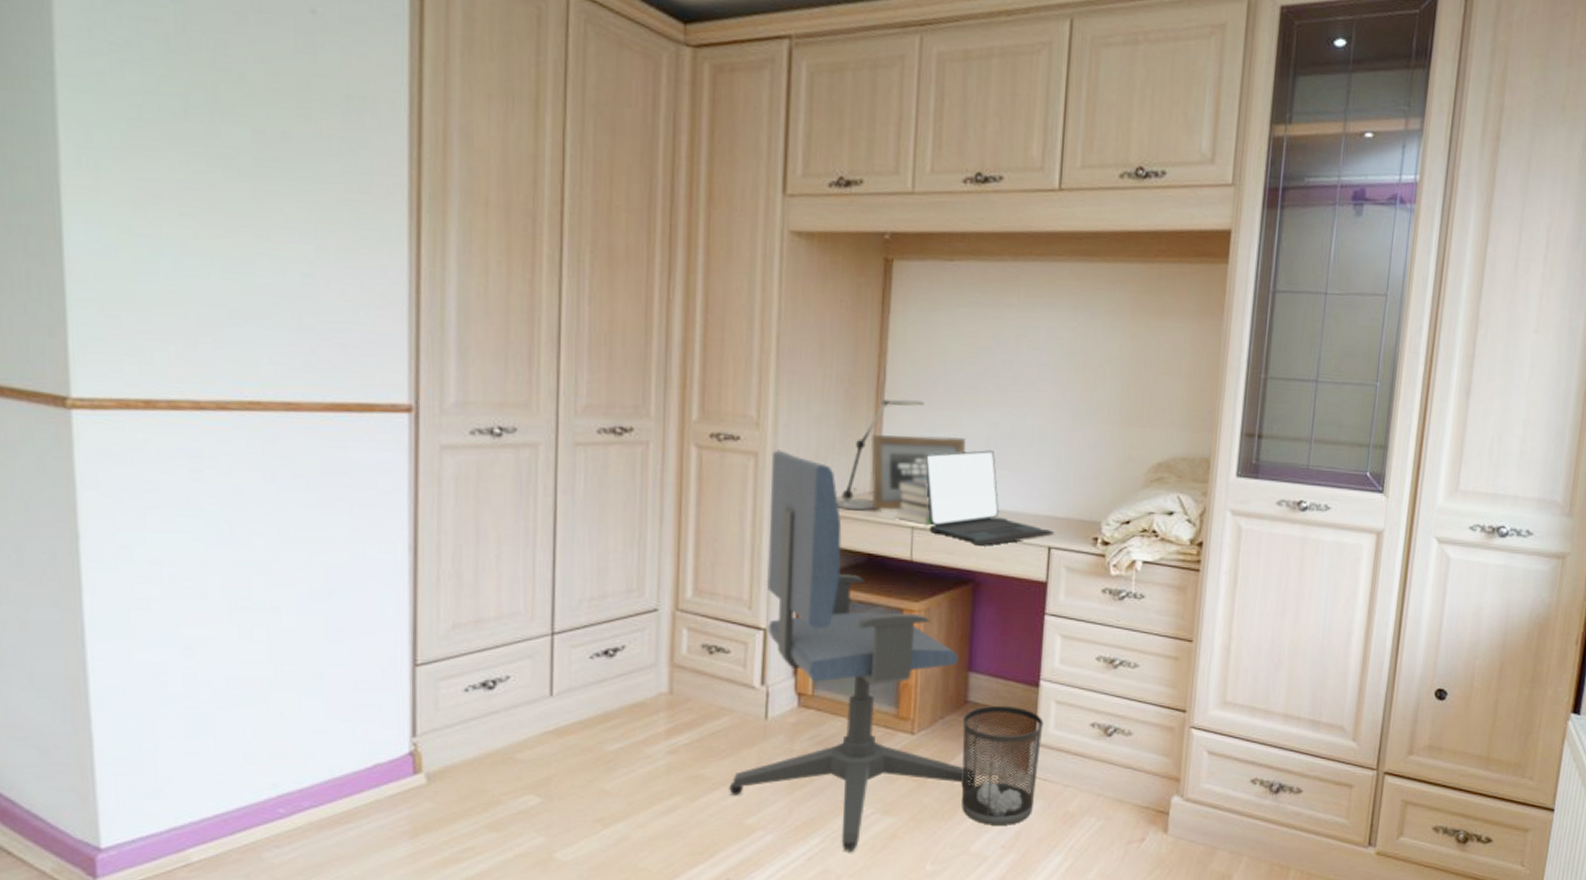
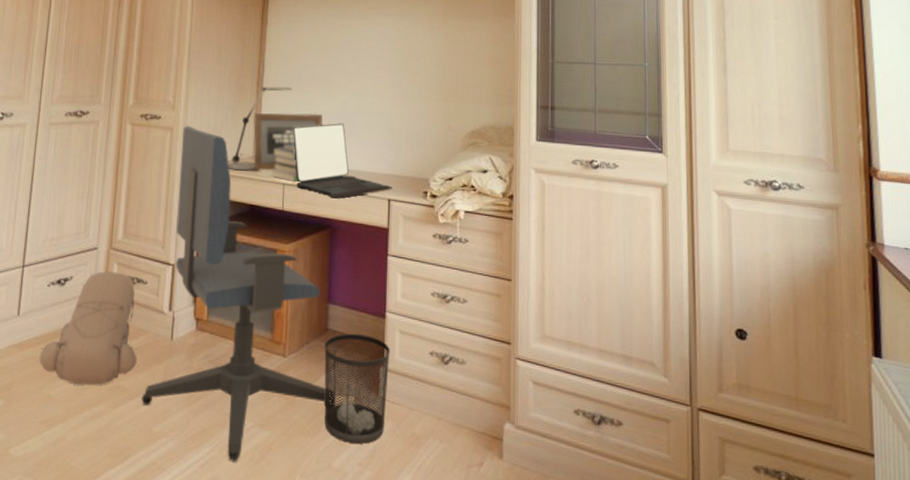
backpack: none [586,638,721,776] -> present [39,271,137,385]

